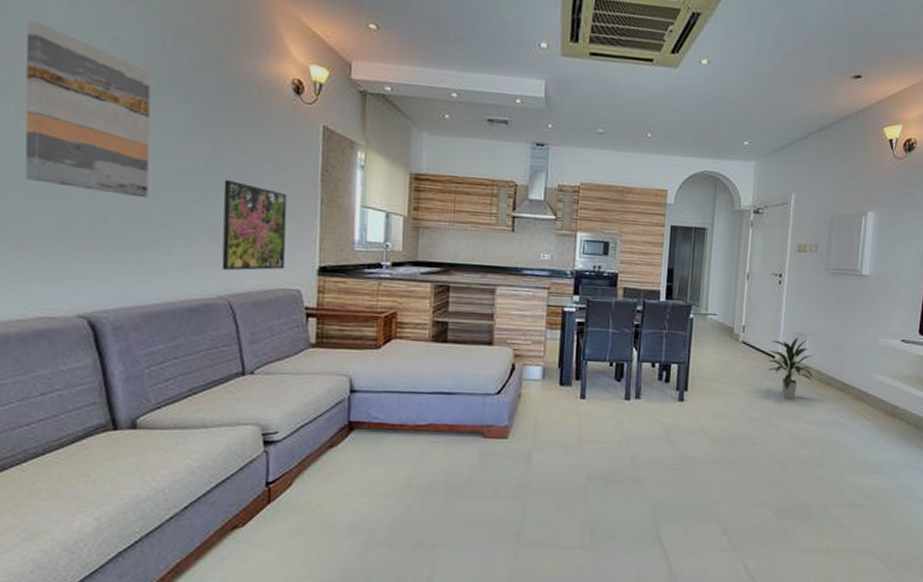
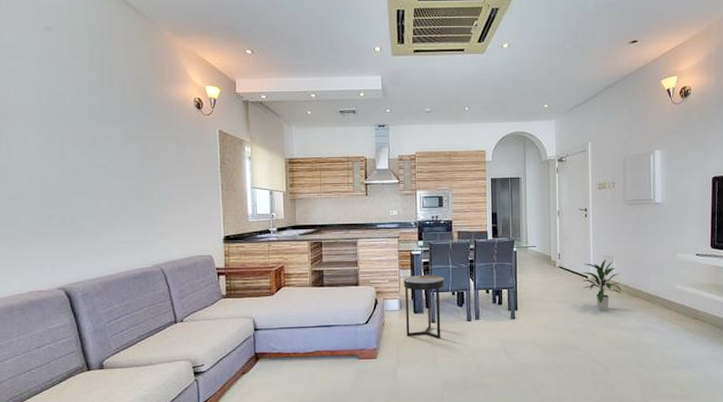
wall art: present [25,20,151,198] -> none [10,79,100,198]
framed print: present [222,179,287,271] -> none [151,177,200,246]
side table: none [548,337,602,419] -> present [403,274,445,339]

